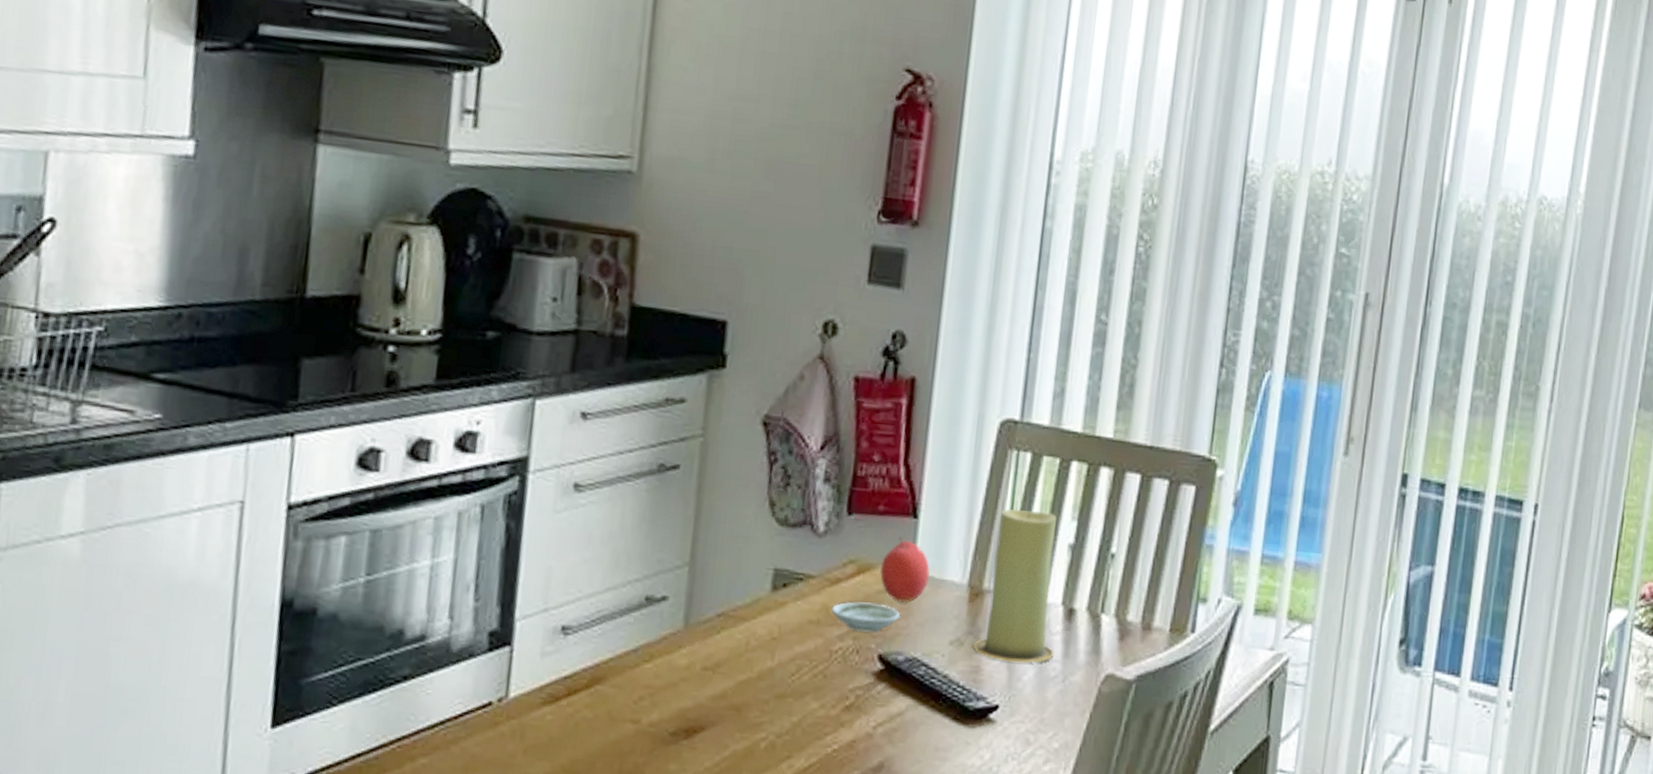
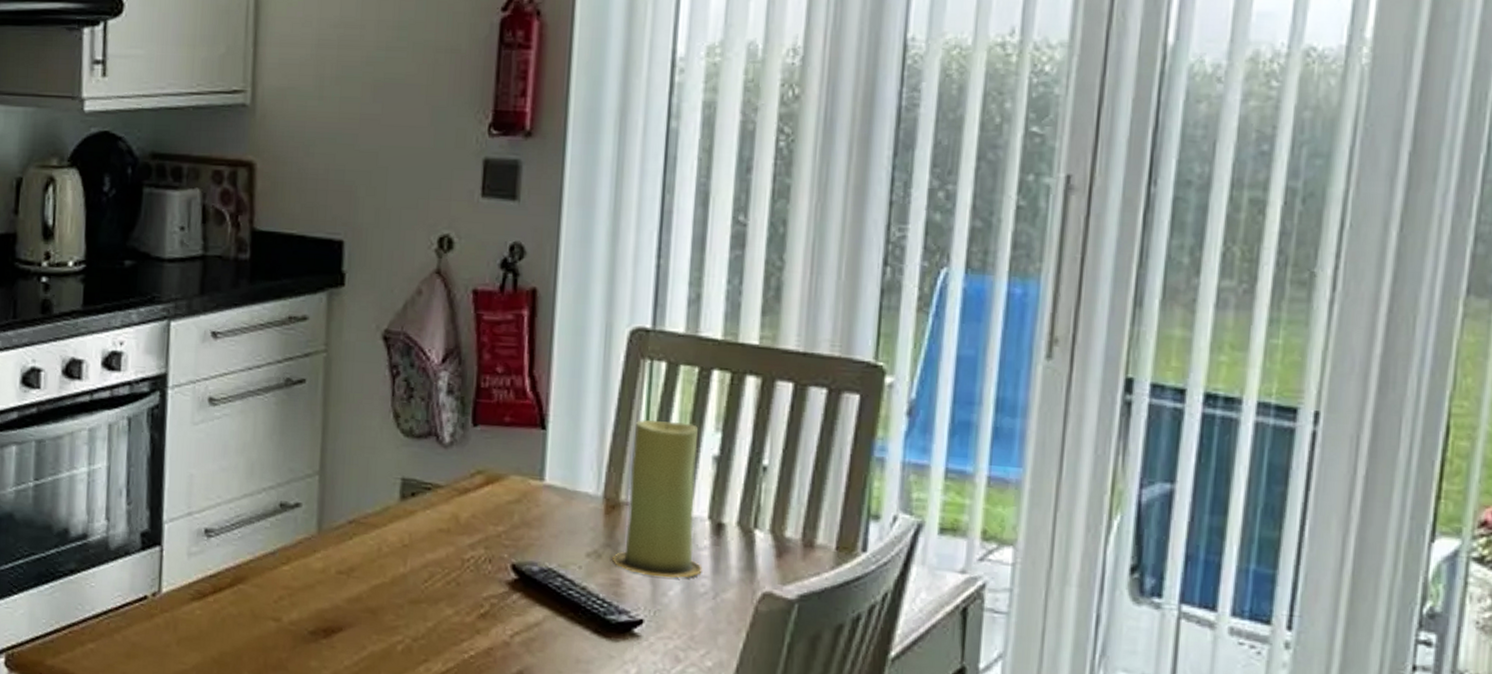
saucer: present [832,602,901,633] -> none [462,511,533,542]
fruit: present [879,534,930,603] -> none [508,445,562,514]

